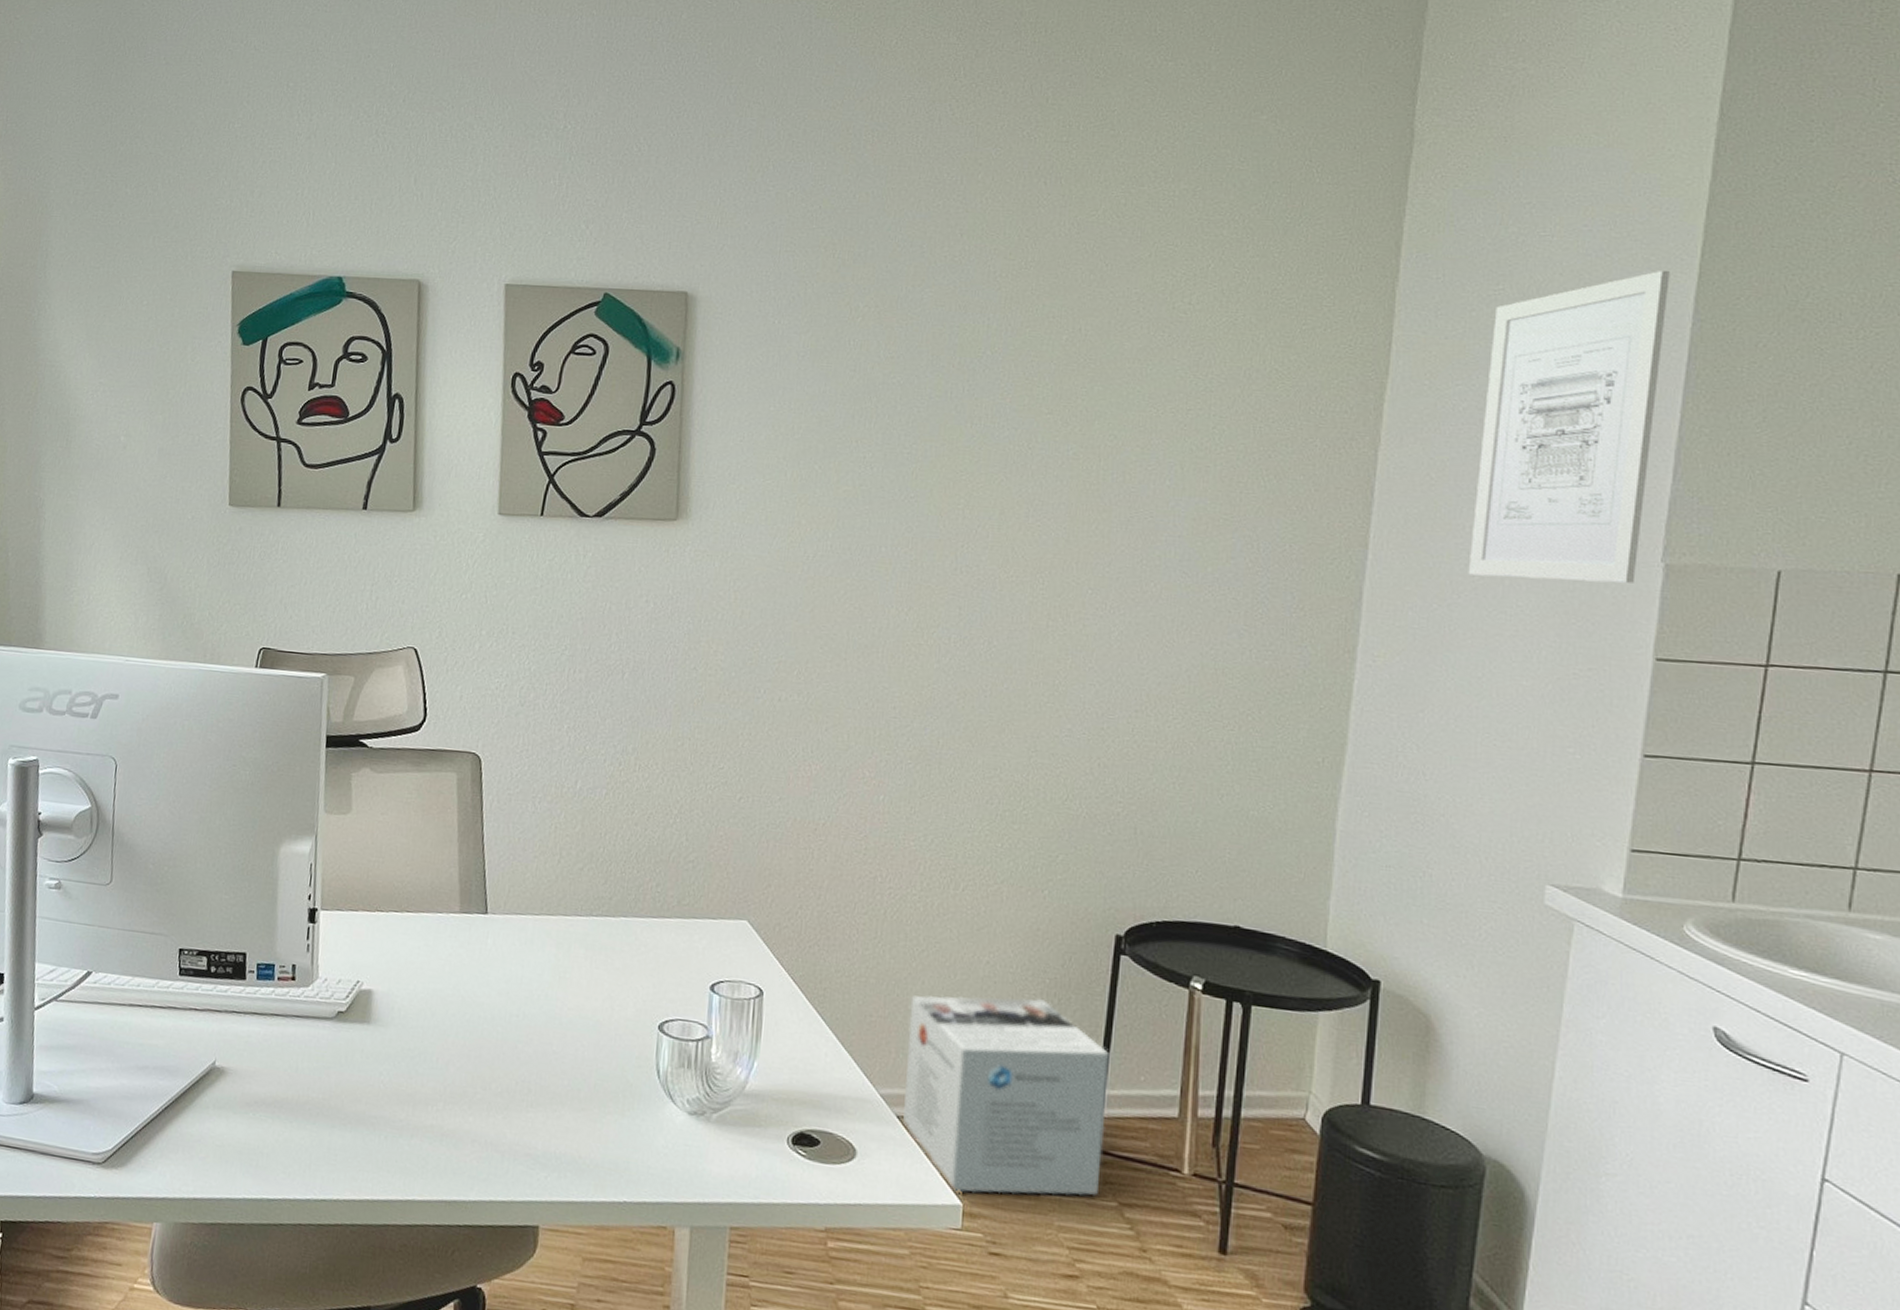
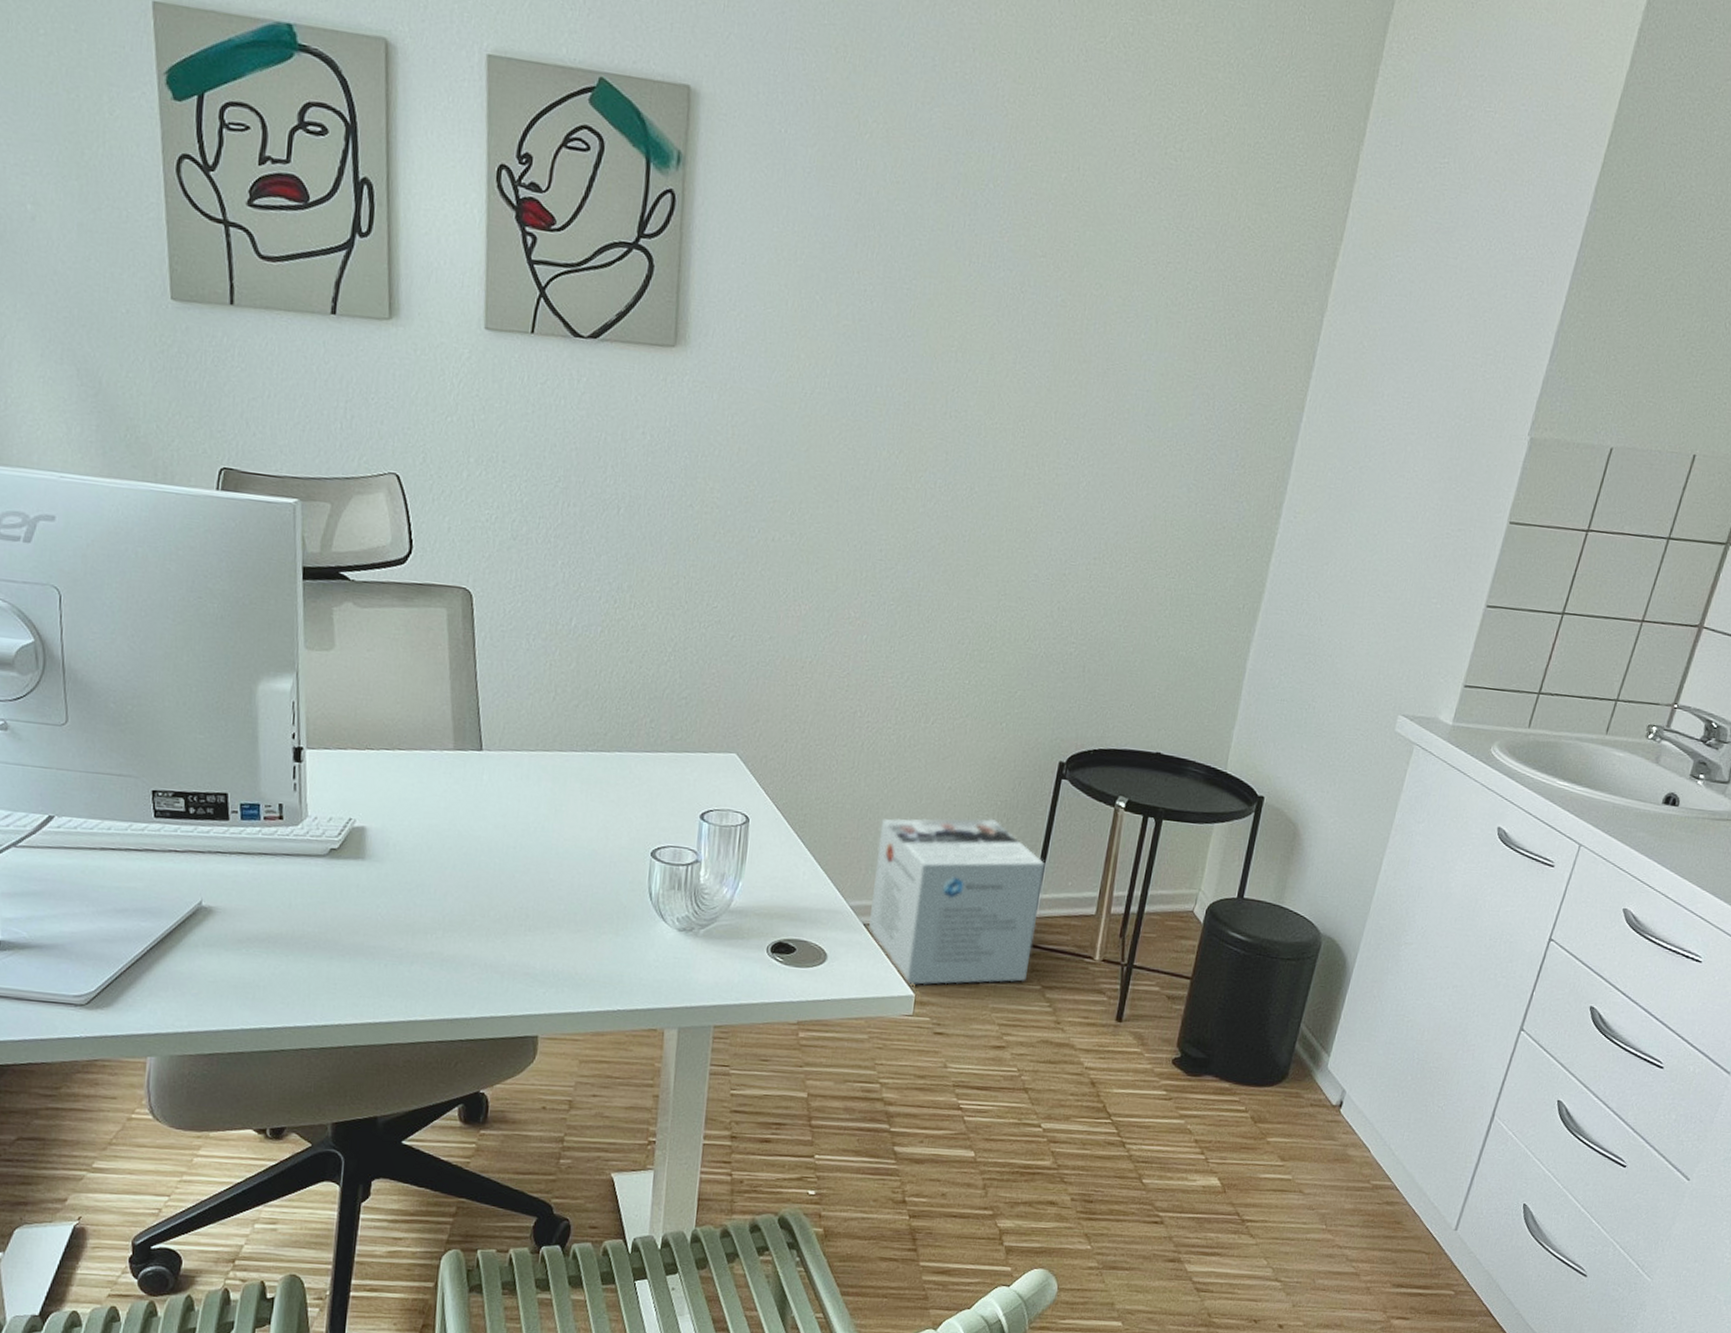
wall art: present [1468,270,1670,583] -> none [1380,157,1581,454]

